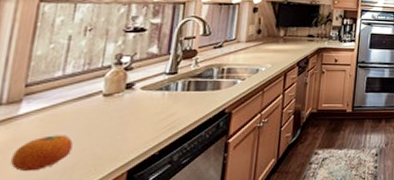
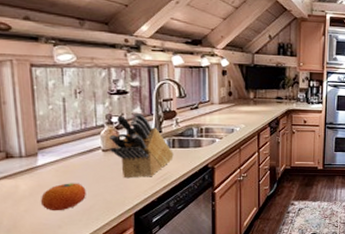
knife block: none [112,51,188,128] -> present [109,112,174,179]

